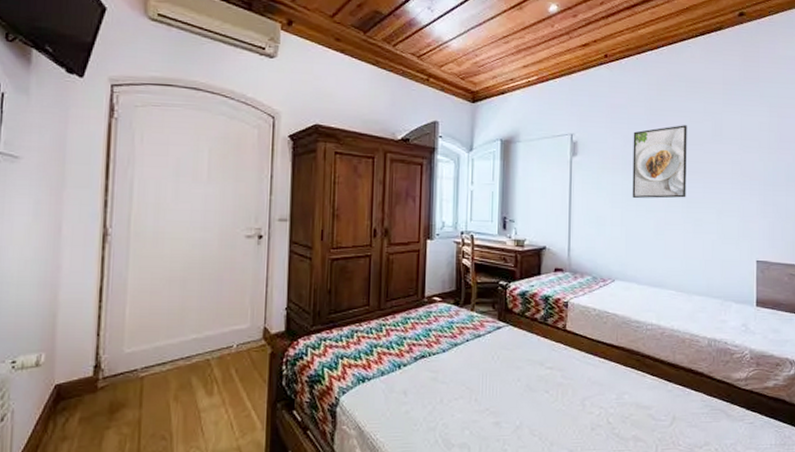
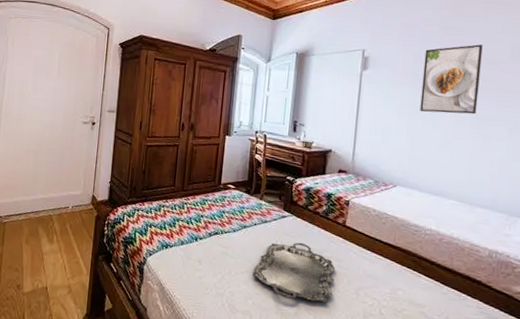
serving tray: none [468,355,559,421] -> present [252,242,335,303]

